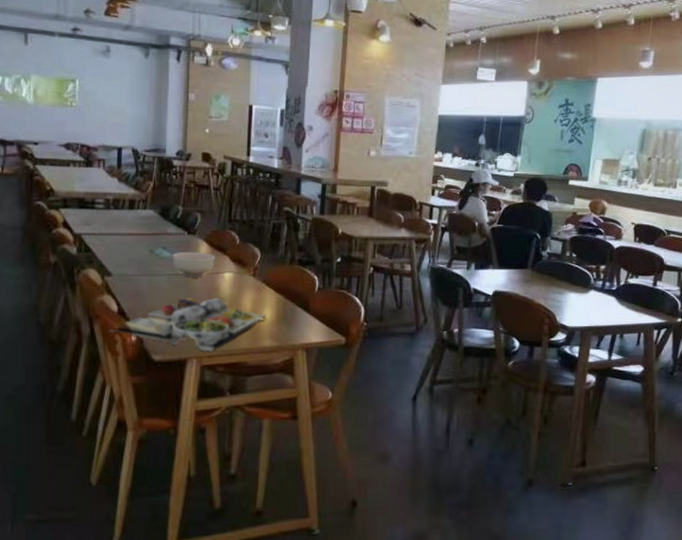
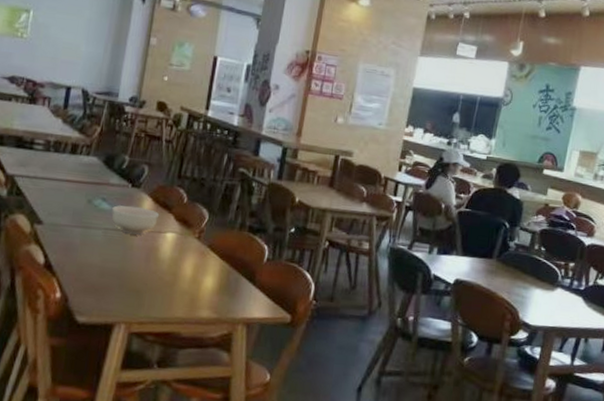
food tray: present [108,297,266,352] -> none [30,256,207,318]

